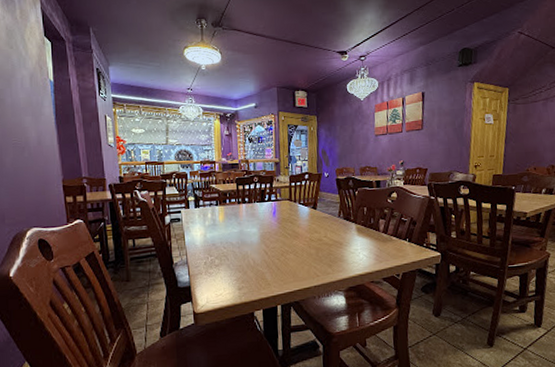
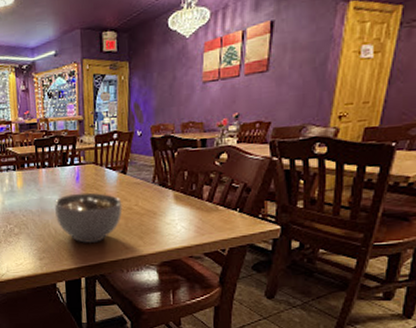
soup bowl: none [254,225,314,273] -> present [55,192,123,244]

